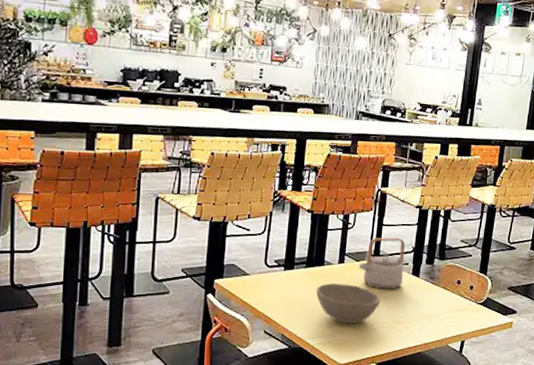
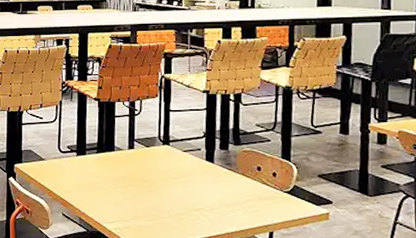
bowl: present [316,283,381,324] -> none [109,168,175,210]
teapot: present [358,237,405,290] -> none [148,123,197,176]

